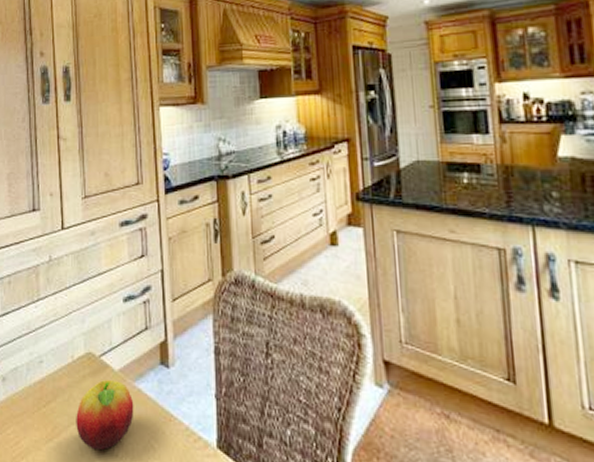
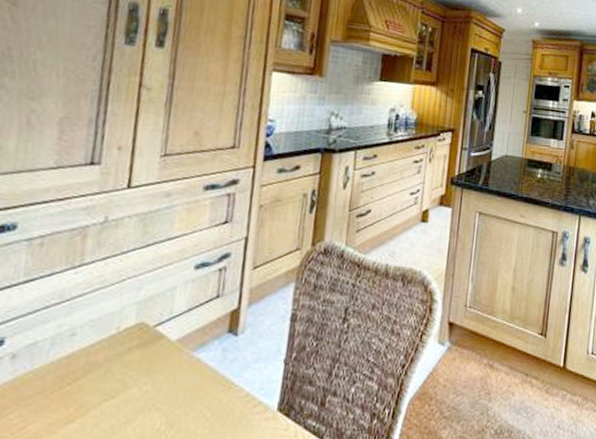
fruit: present [76,380,134,451] -> none [109,352,190,427]

